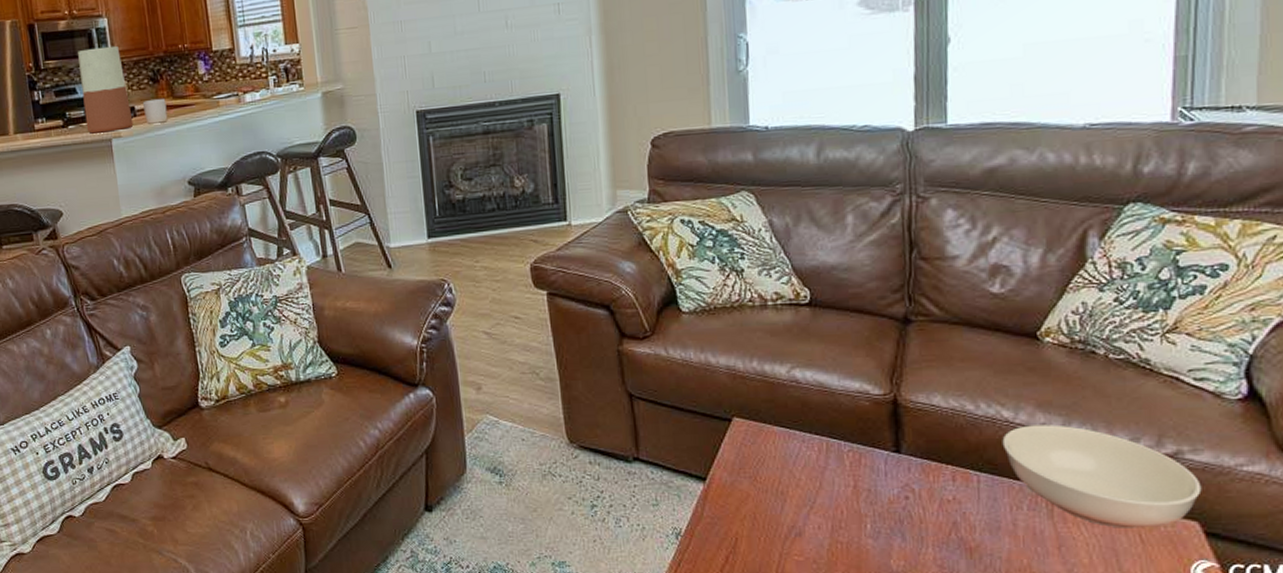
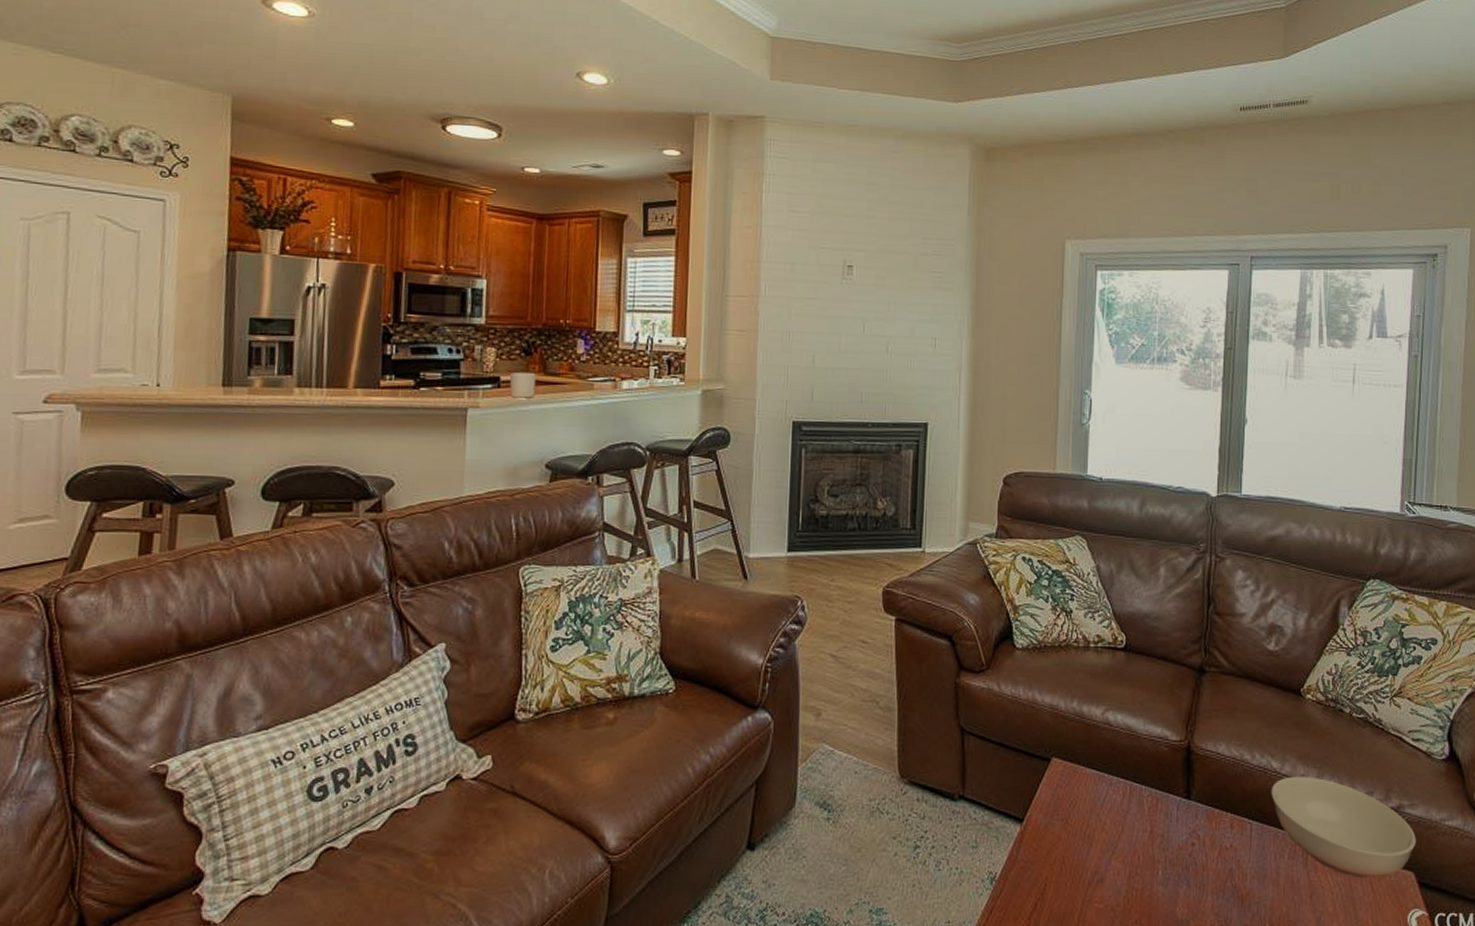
vase: present [78,45,134,134] -> none [441,308,496,401]

